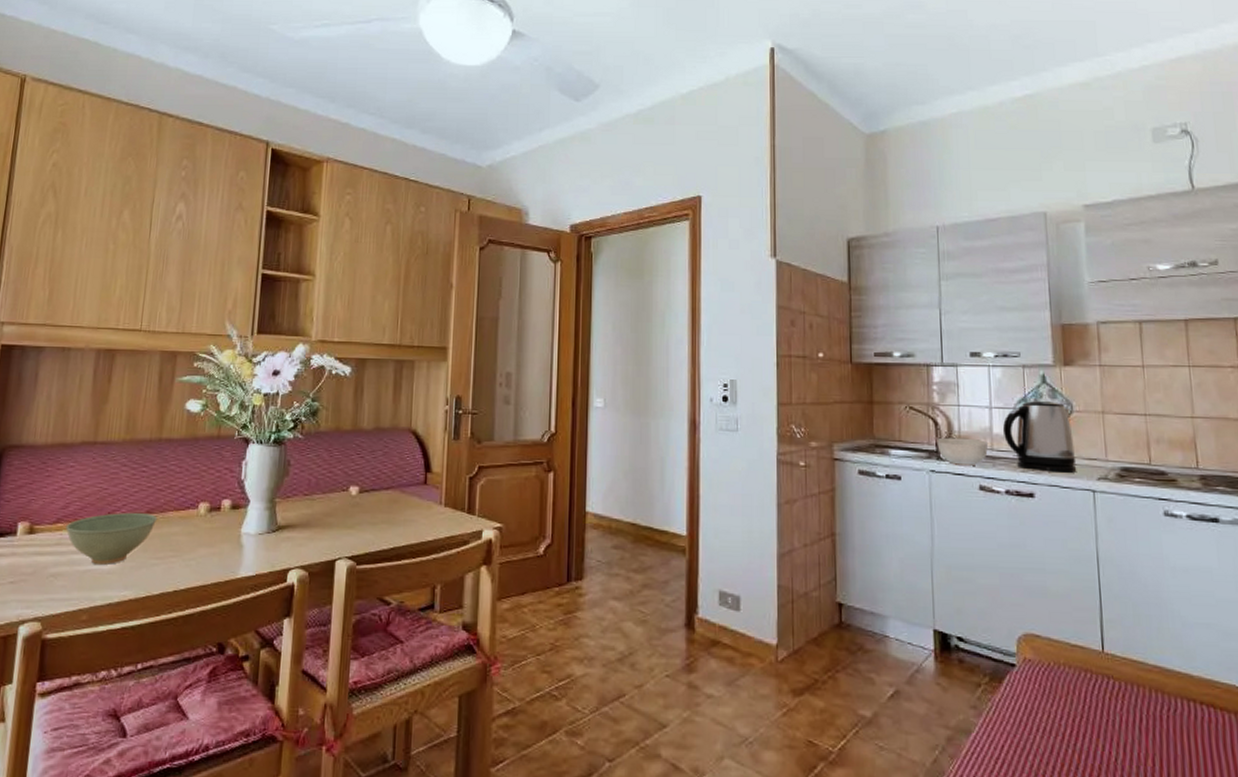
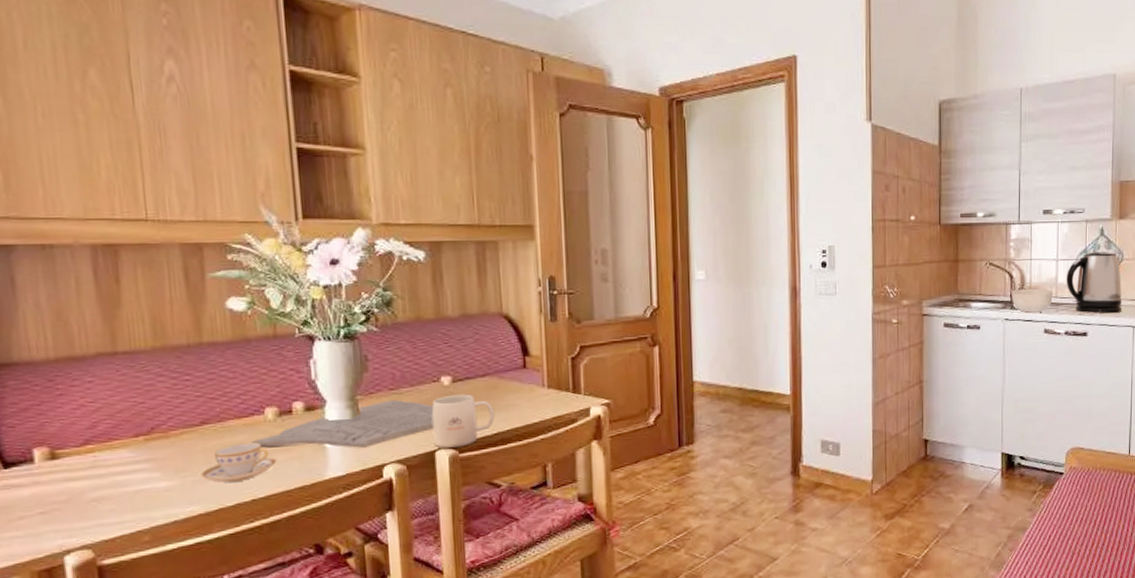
bowl: present [66,512,158,565] -> none [98,424,216,483]
teacup: none [138,535,201,572] -> present [201,442,277,483]
newspaper: none [183,504,340,550] -> present [252,399,434,448]
mug: none [335,505,394,559] -> present [431,394,495,448]

